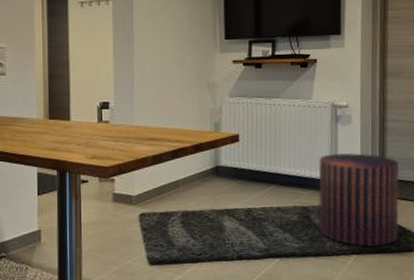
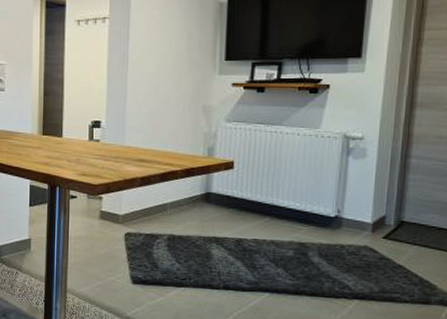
stool: present [318,152,400,248] -> none [317,189,421,295]

